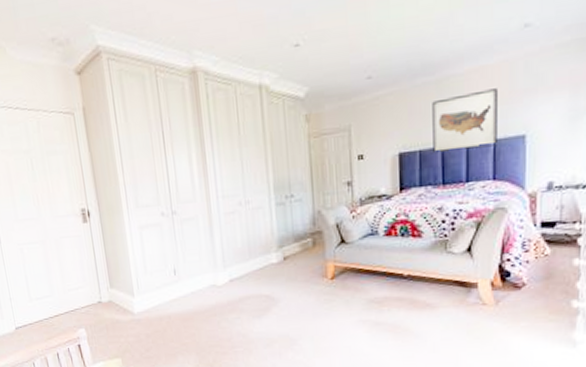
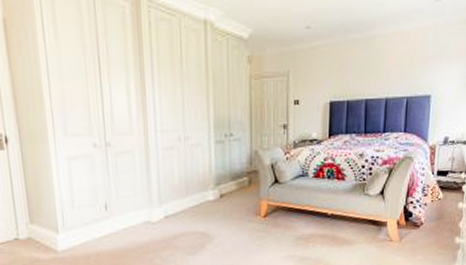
wall art: present [432,88,497,152] -> none [358,52,412,104]

